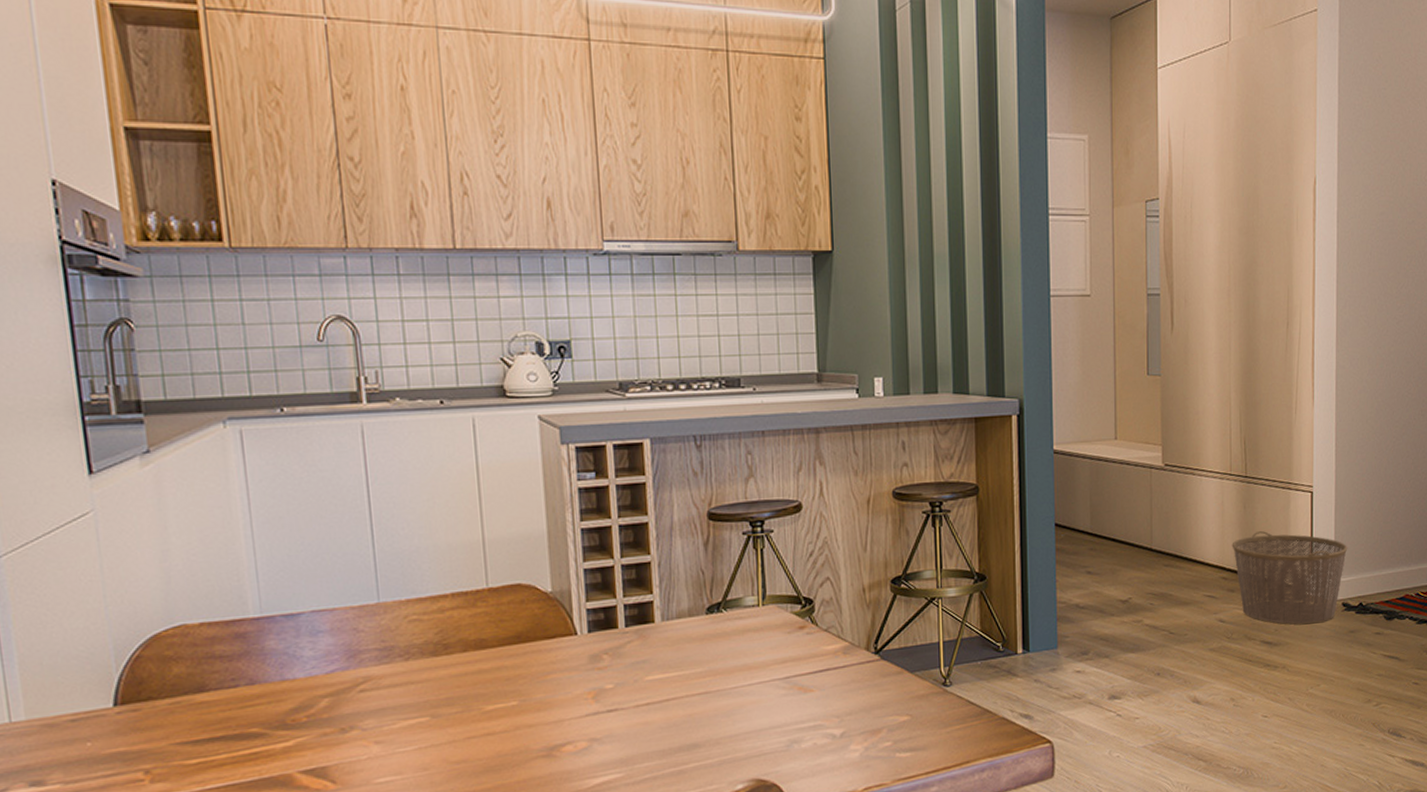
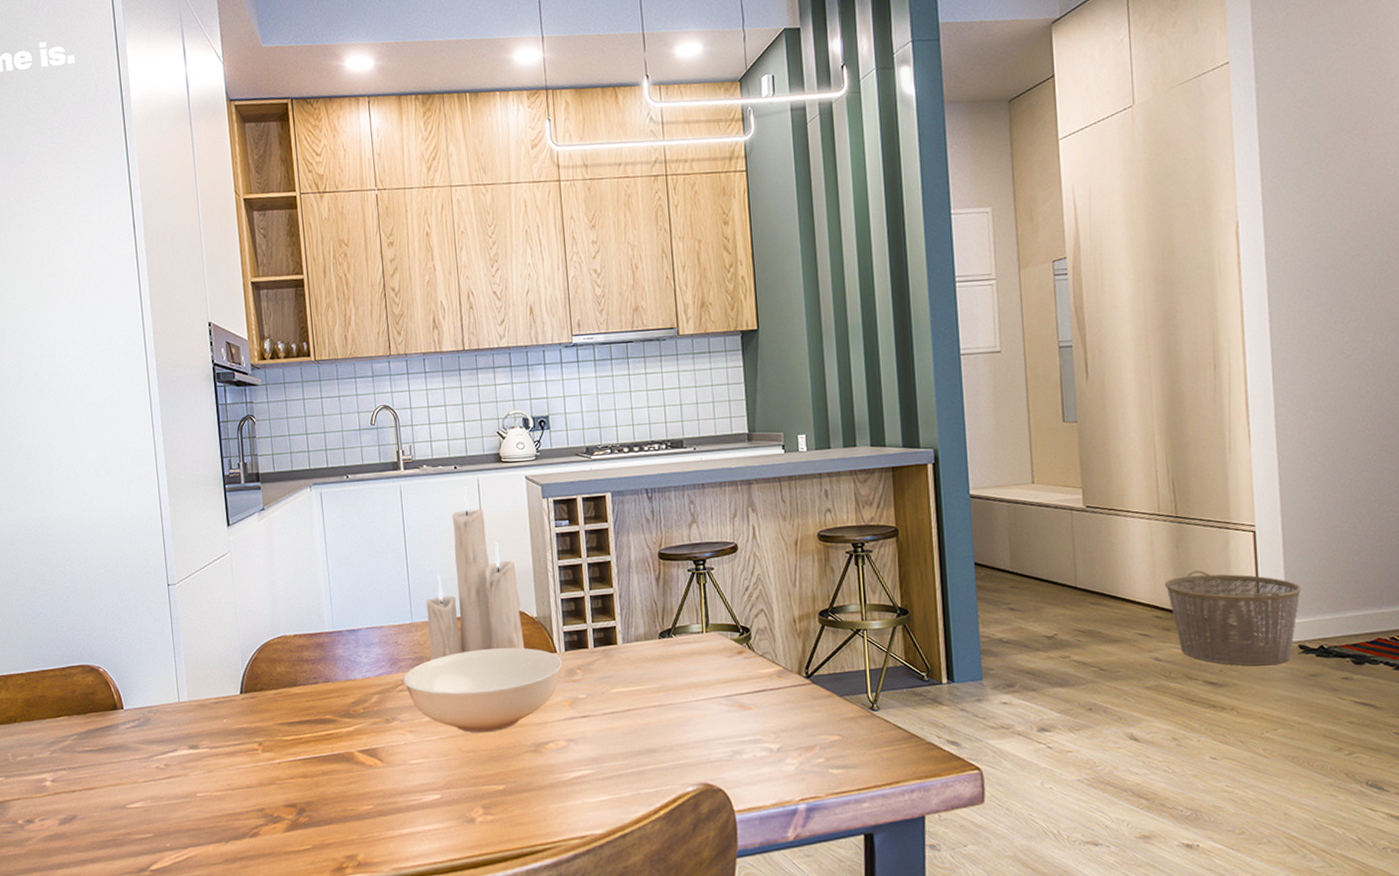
bowl: none [366,630,585,739] -> present [403,647,563,733]
candle: none [398,426,536,651] -> present [426,486,525,661]

